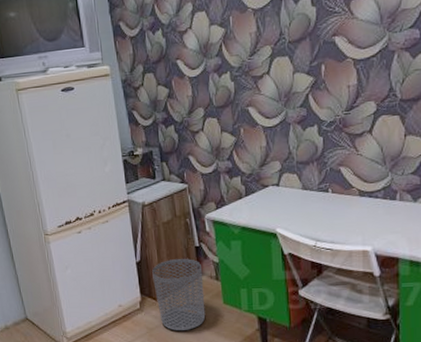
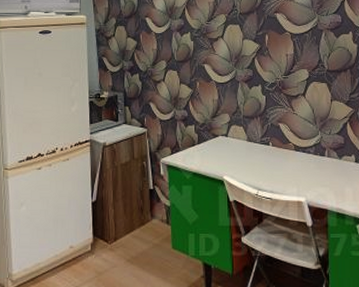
waste bin: present [152,259,206,330] -> none [106,201,155,275]

